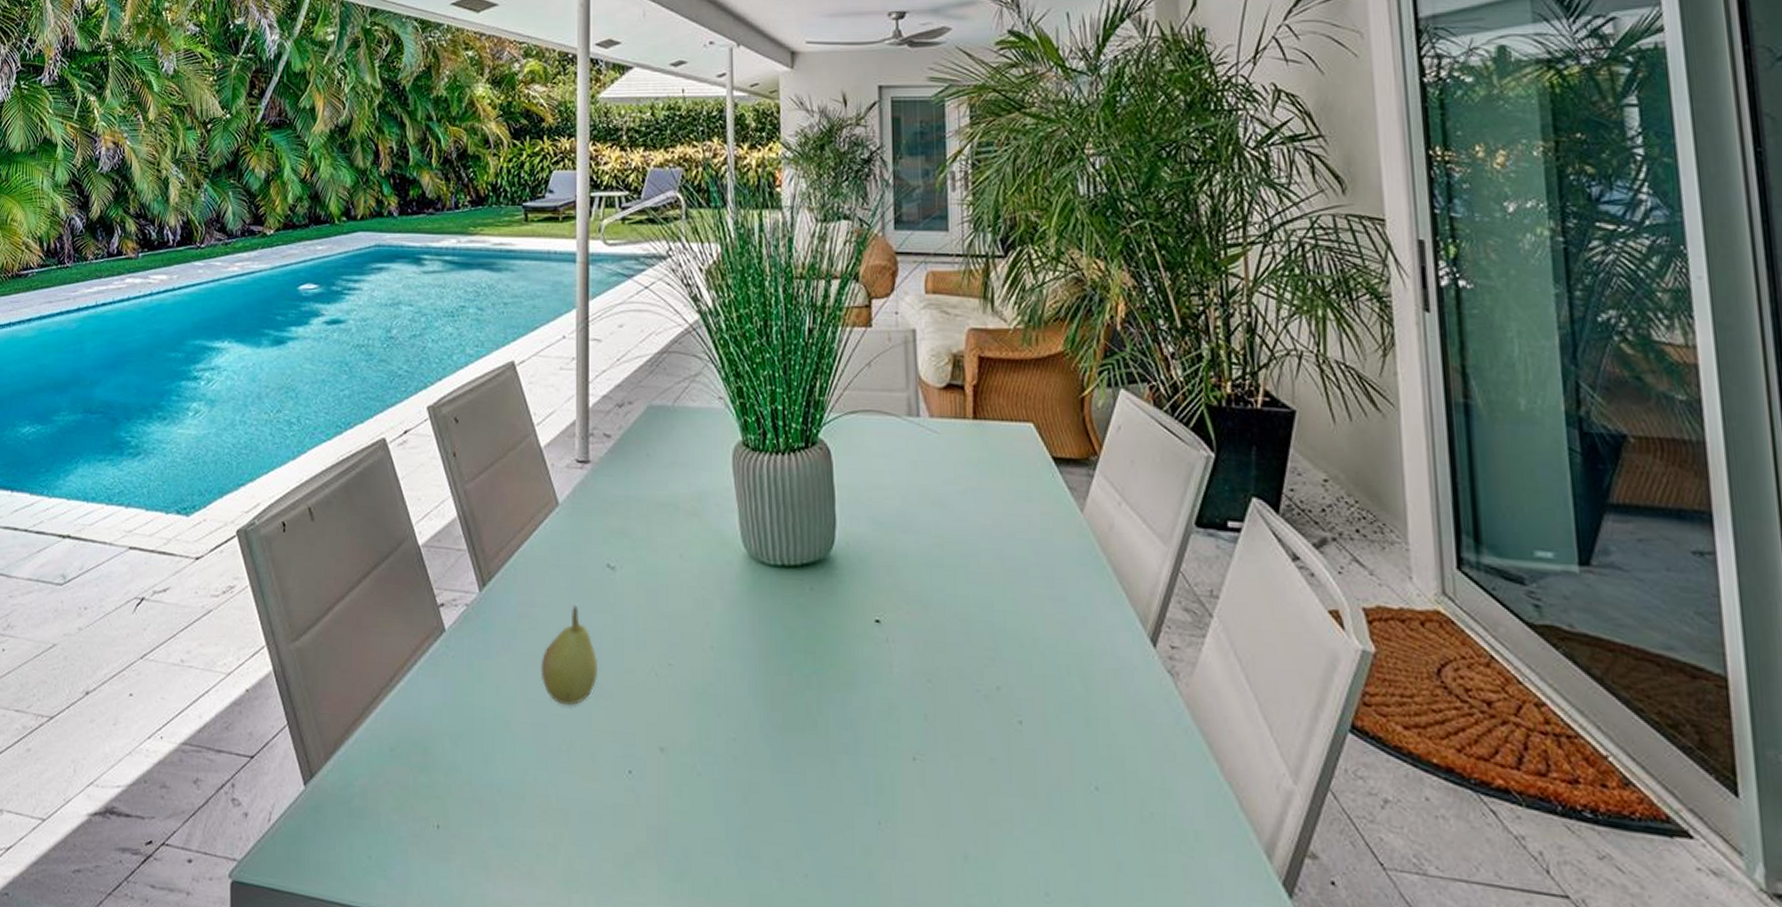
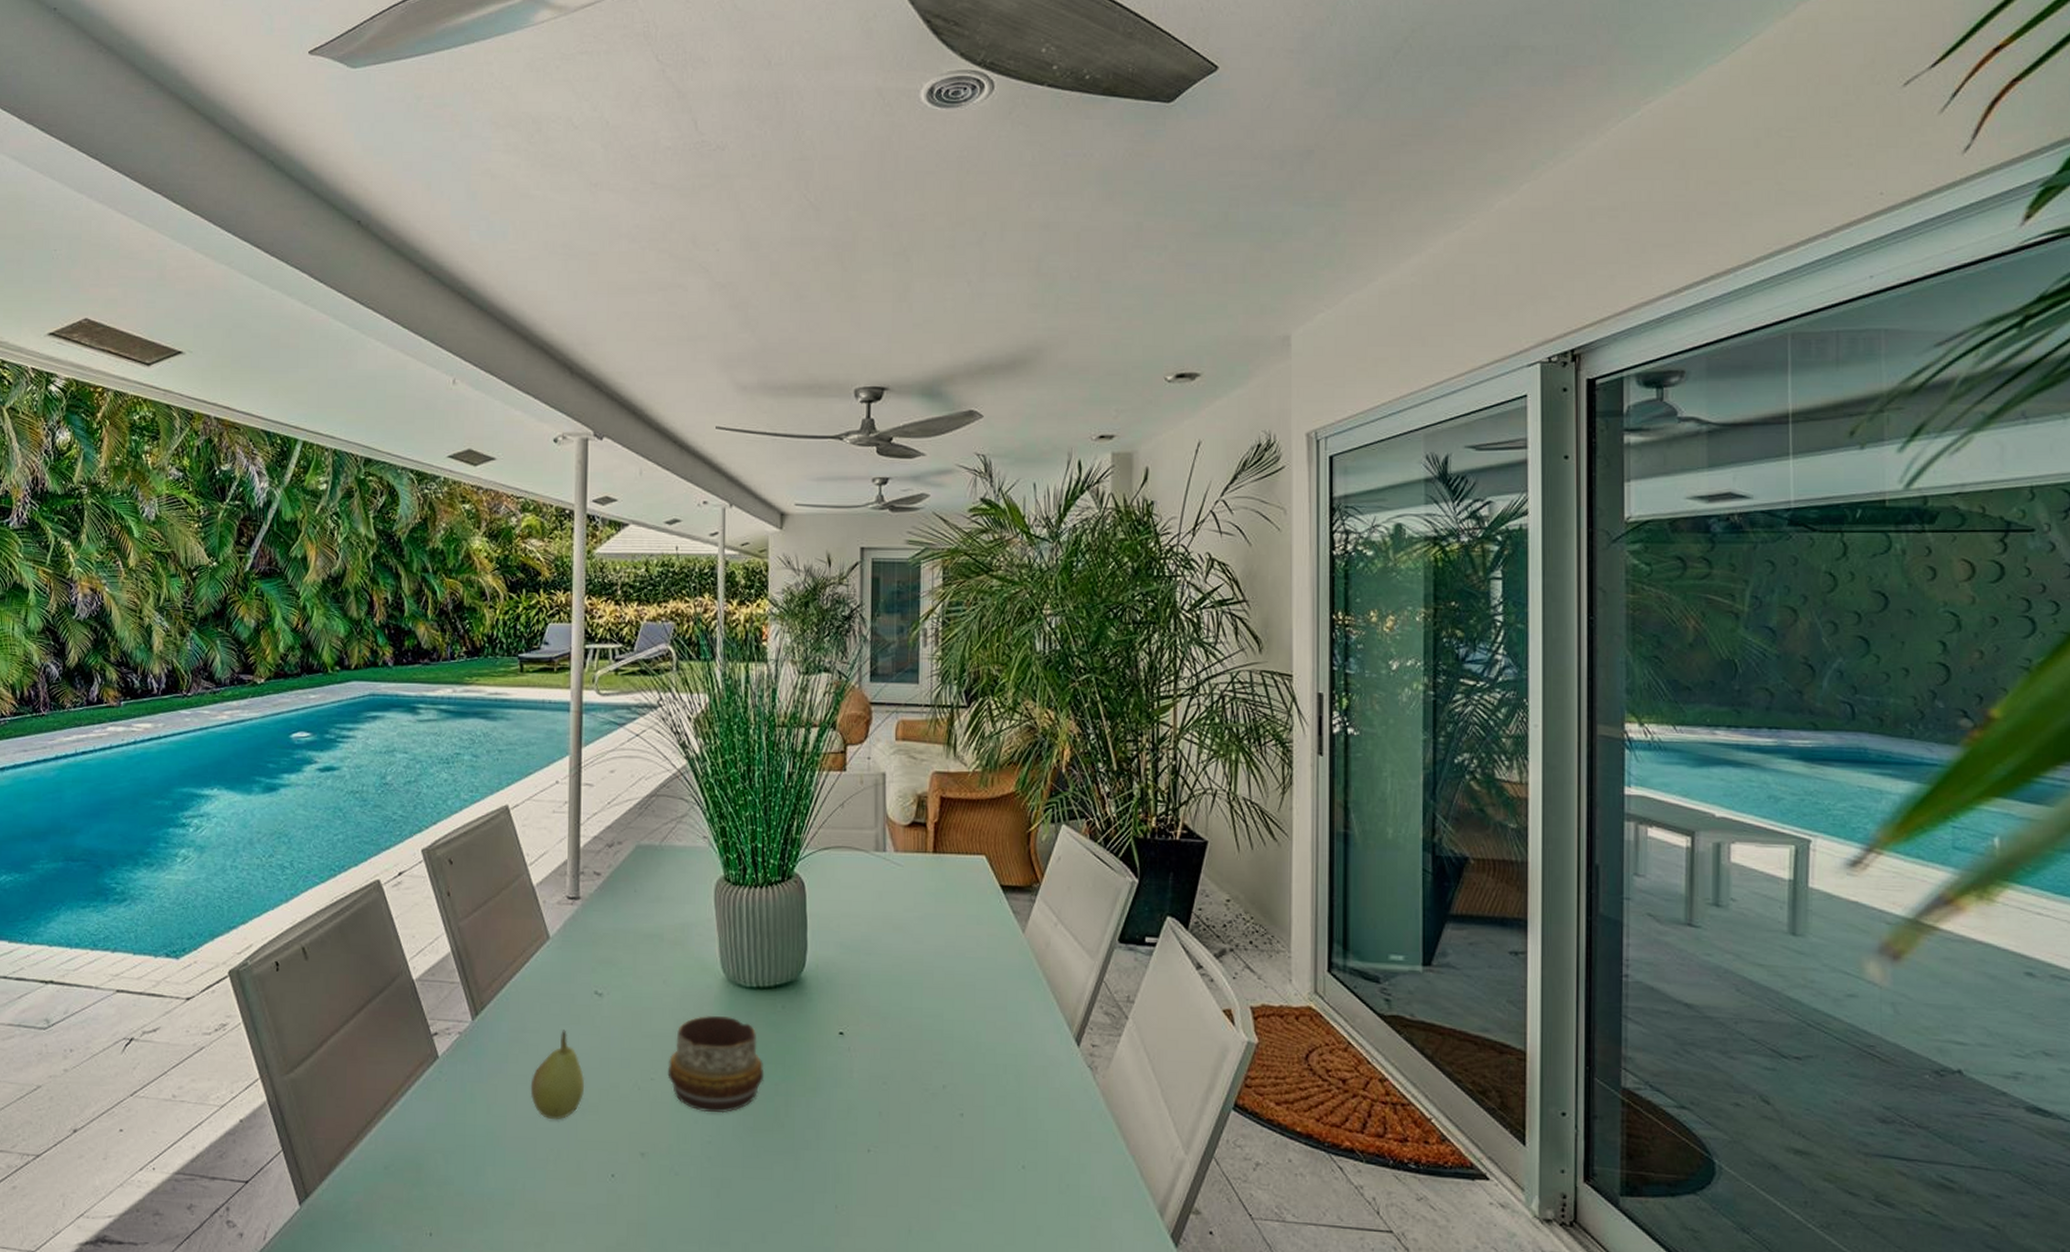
decorative bowl: none [687,596,793,707] -> present [667,1016,764,1114]

